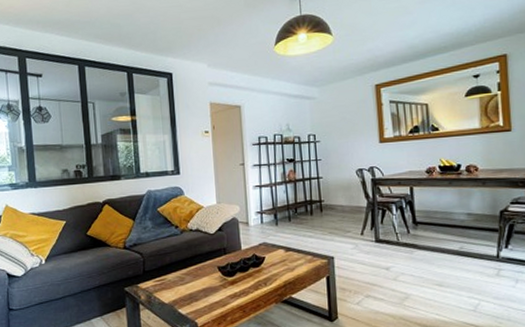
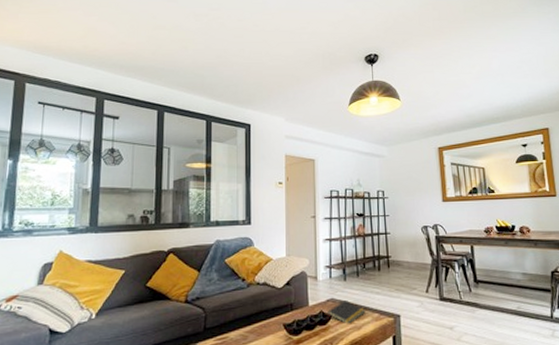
notepad: none [260,244,299,266] -> present [328,301,366,324]

